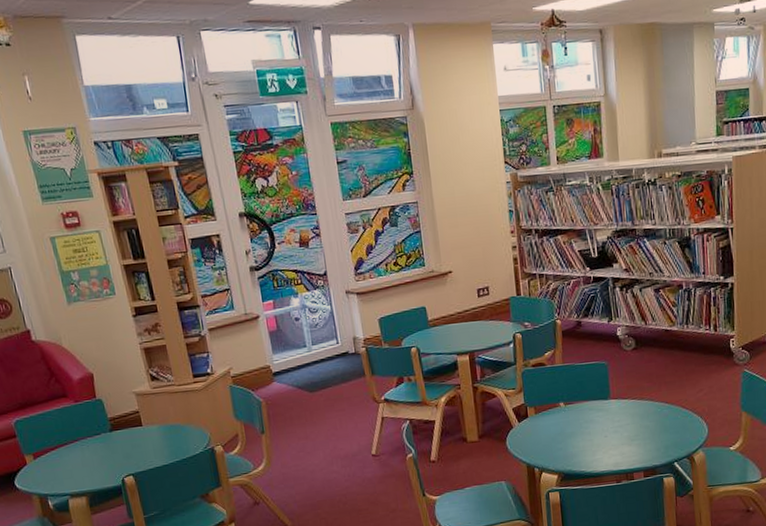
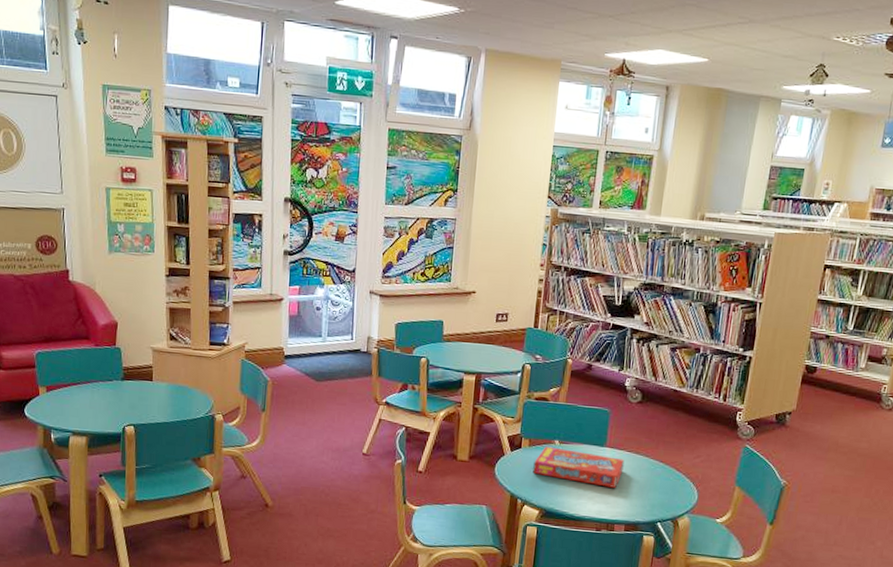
snack box: none [543,408,632,440] -> present [533,446,625,488]

